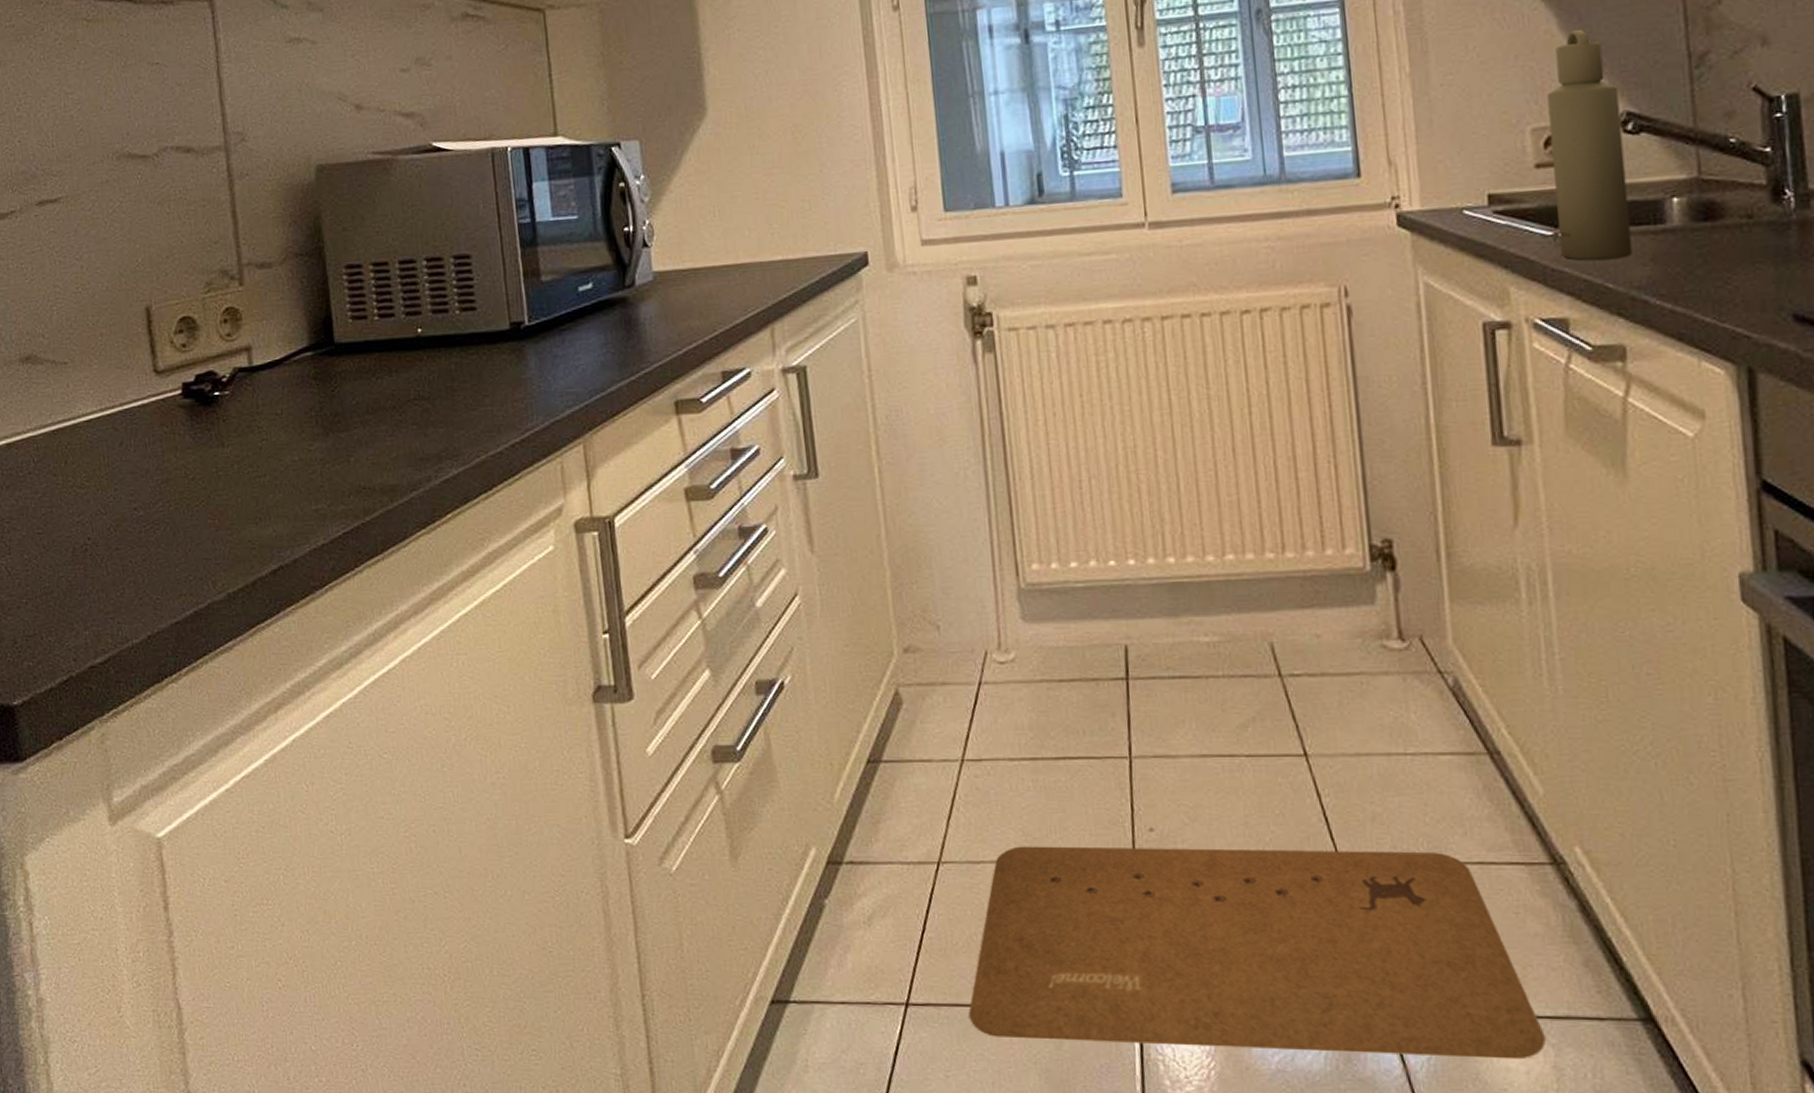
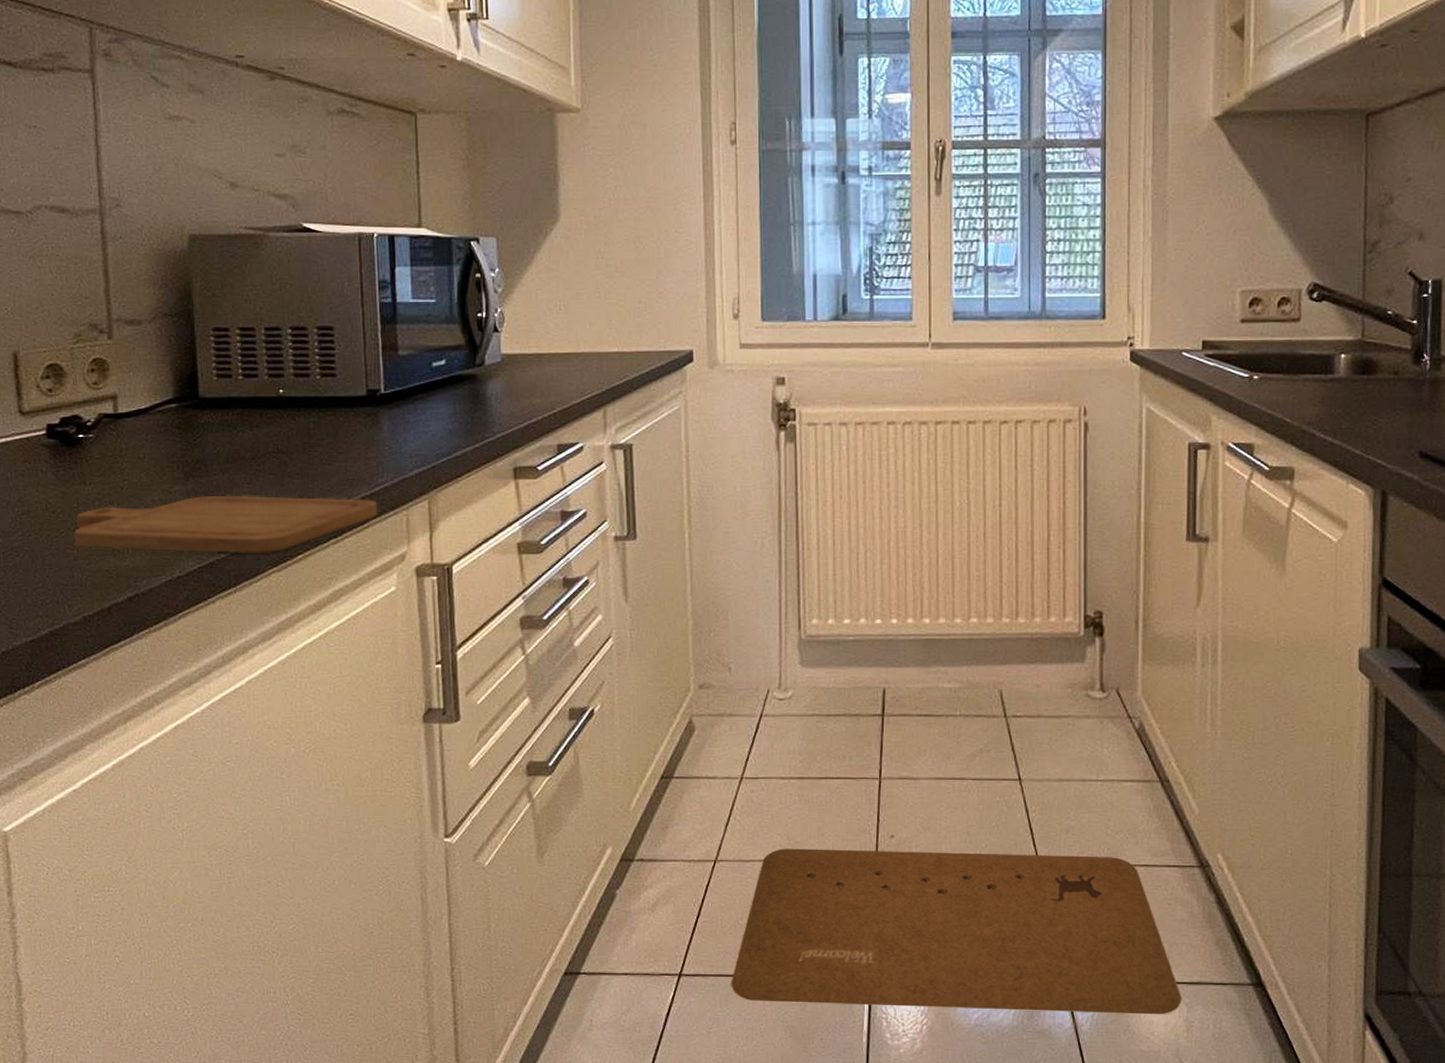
chopping board: none [214,446,530,517] -> present [74,495,378,554]
bottle: present [1547,30,1632,262] -> none [1254,214,1309,400]

